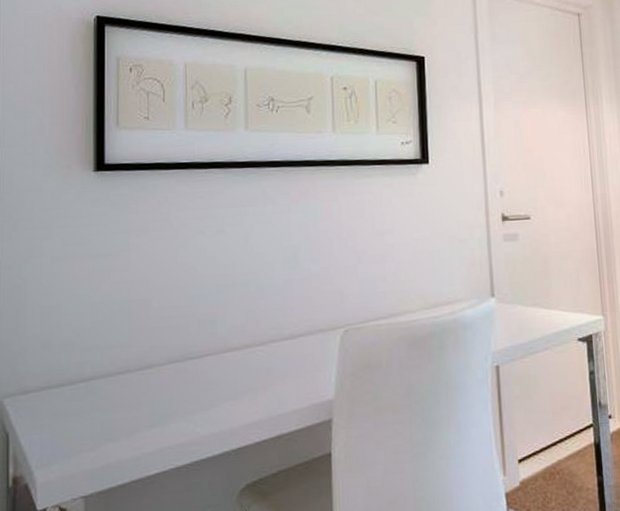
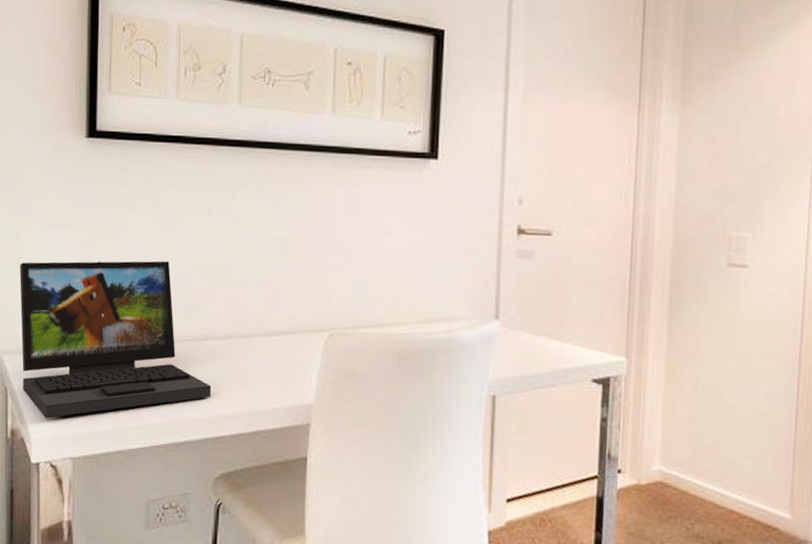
laptop: none [23,280,232,459] -> present [20,260,212,418]

